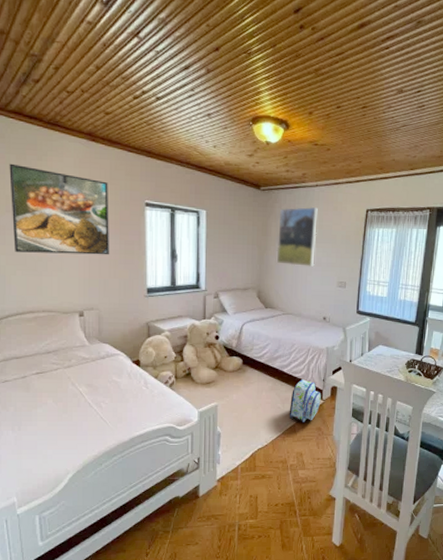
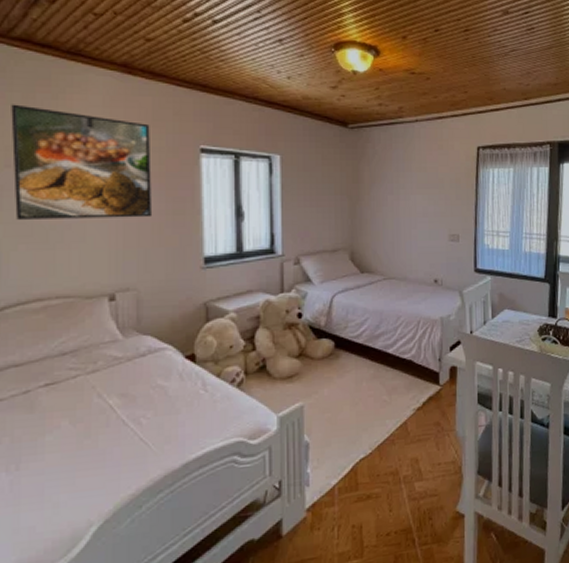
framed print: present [276,206,318,268] -> none [372,145,420,219]
backpack: present [289,379,321,422] -> none [398,361,438,417]

